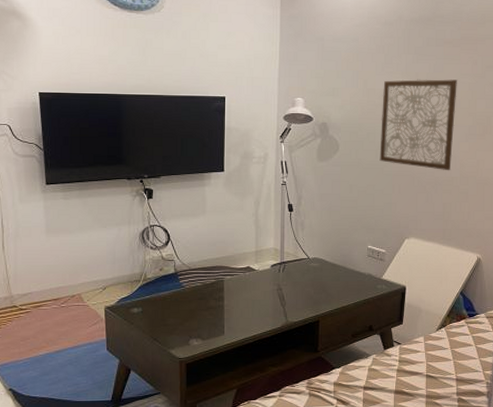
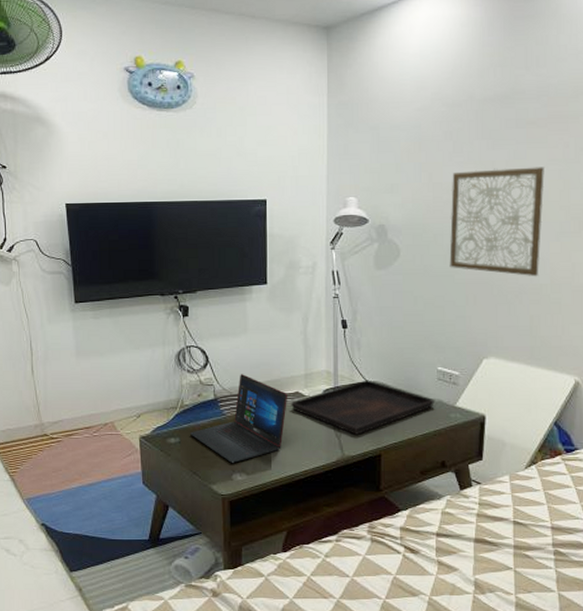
laptop: none [152,251,241,330] -> present [190,374,288,463]
serving tray: none [243,256,365,304] -> present [291,380,435,435]

